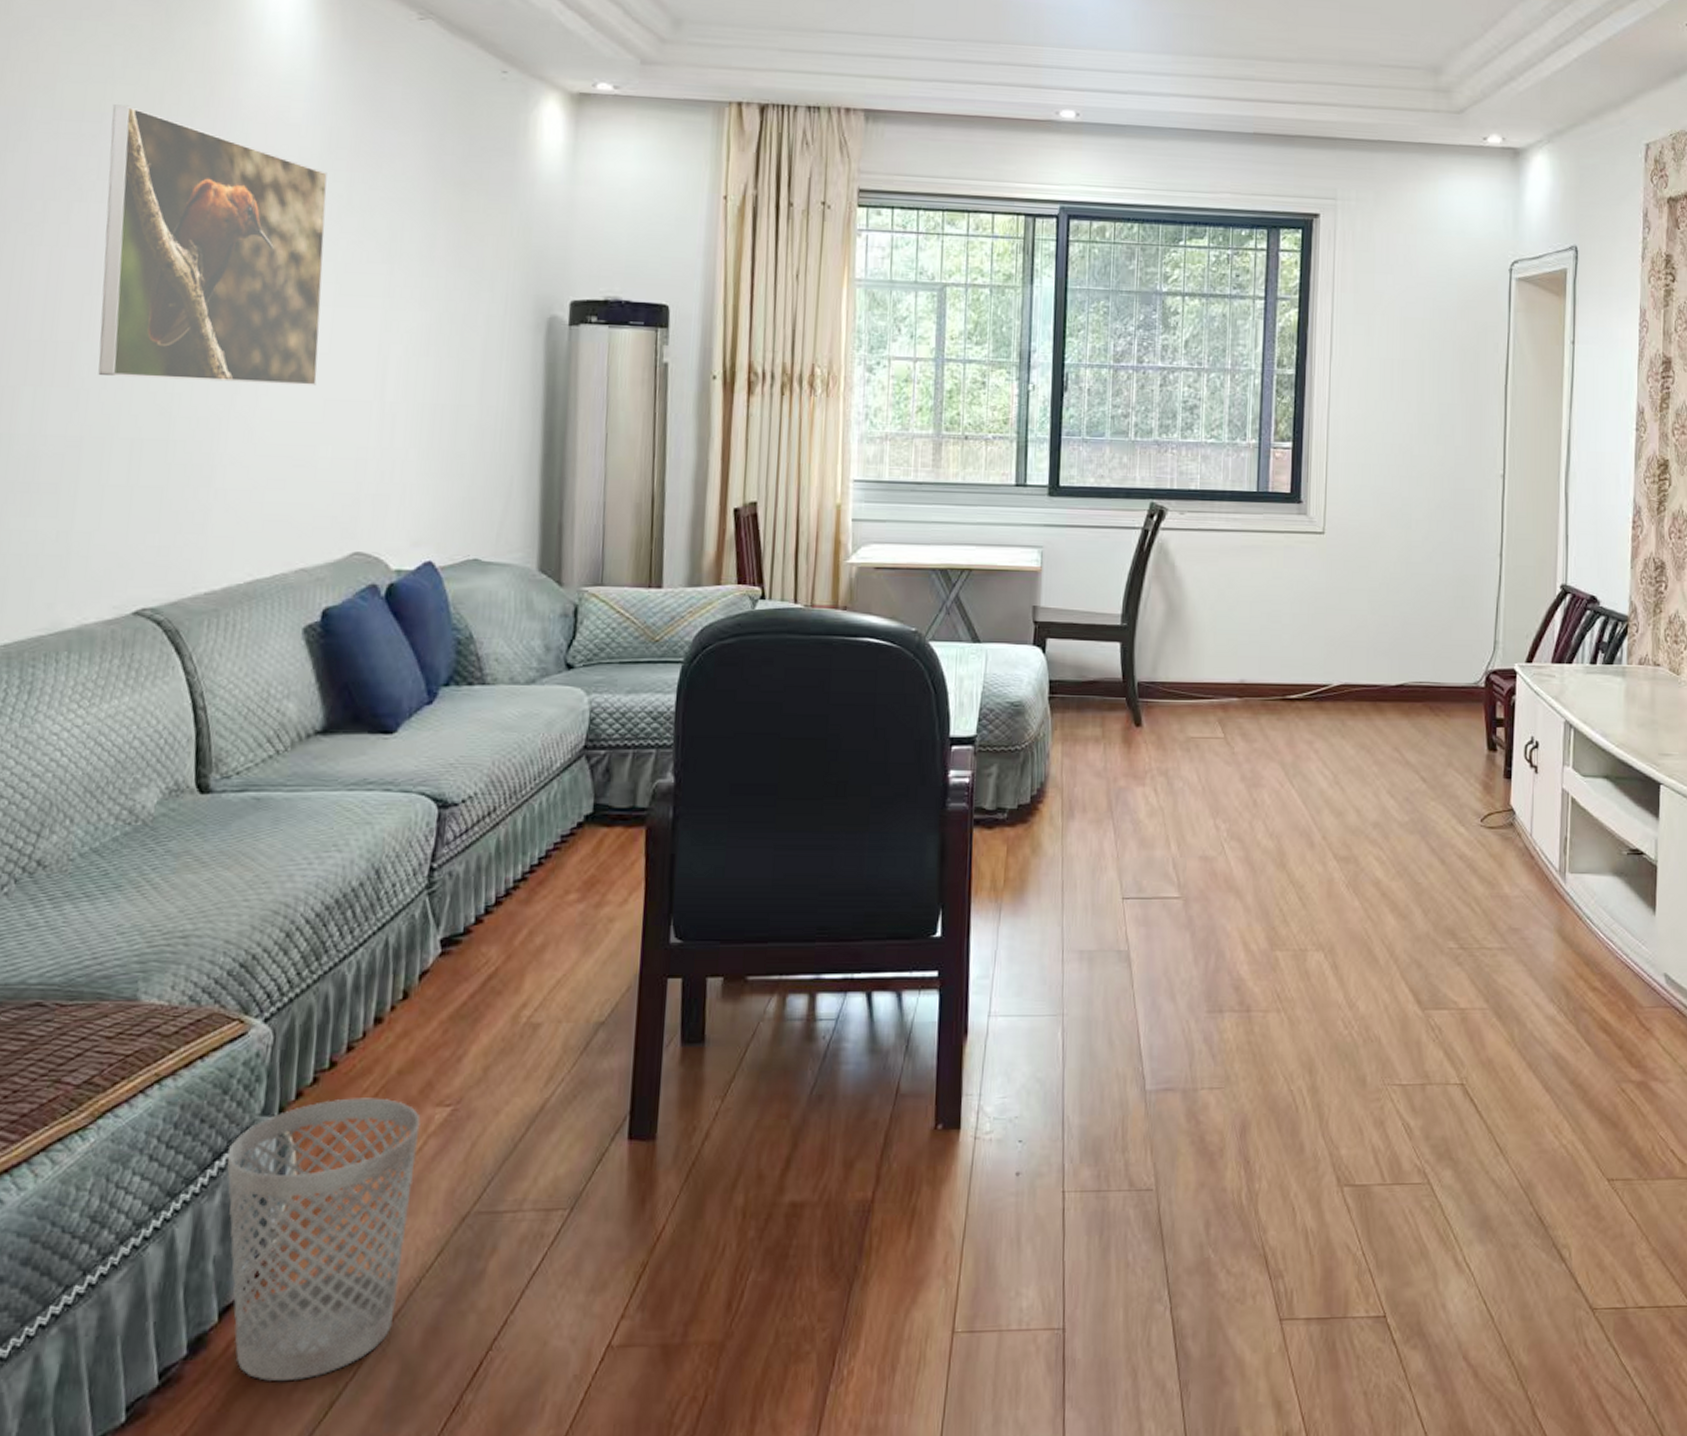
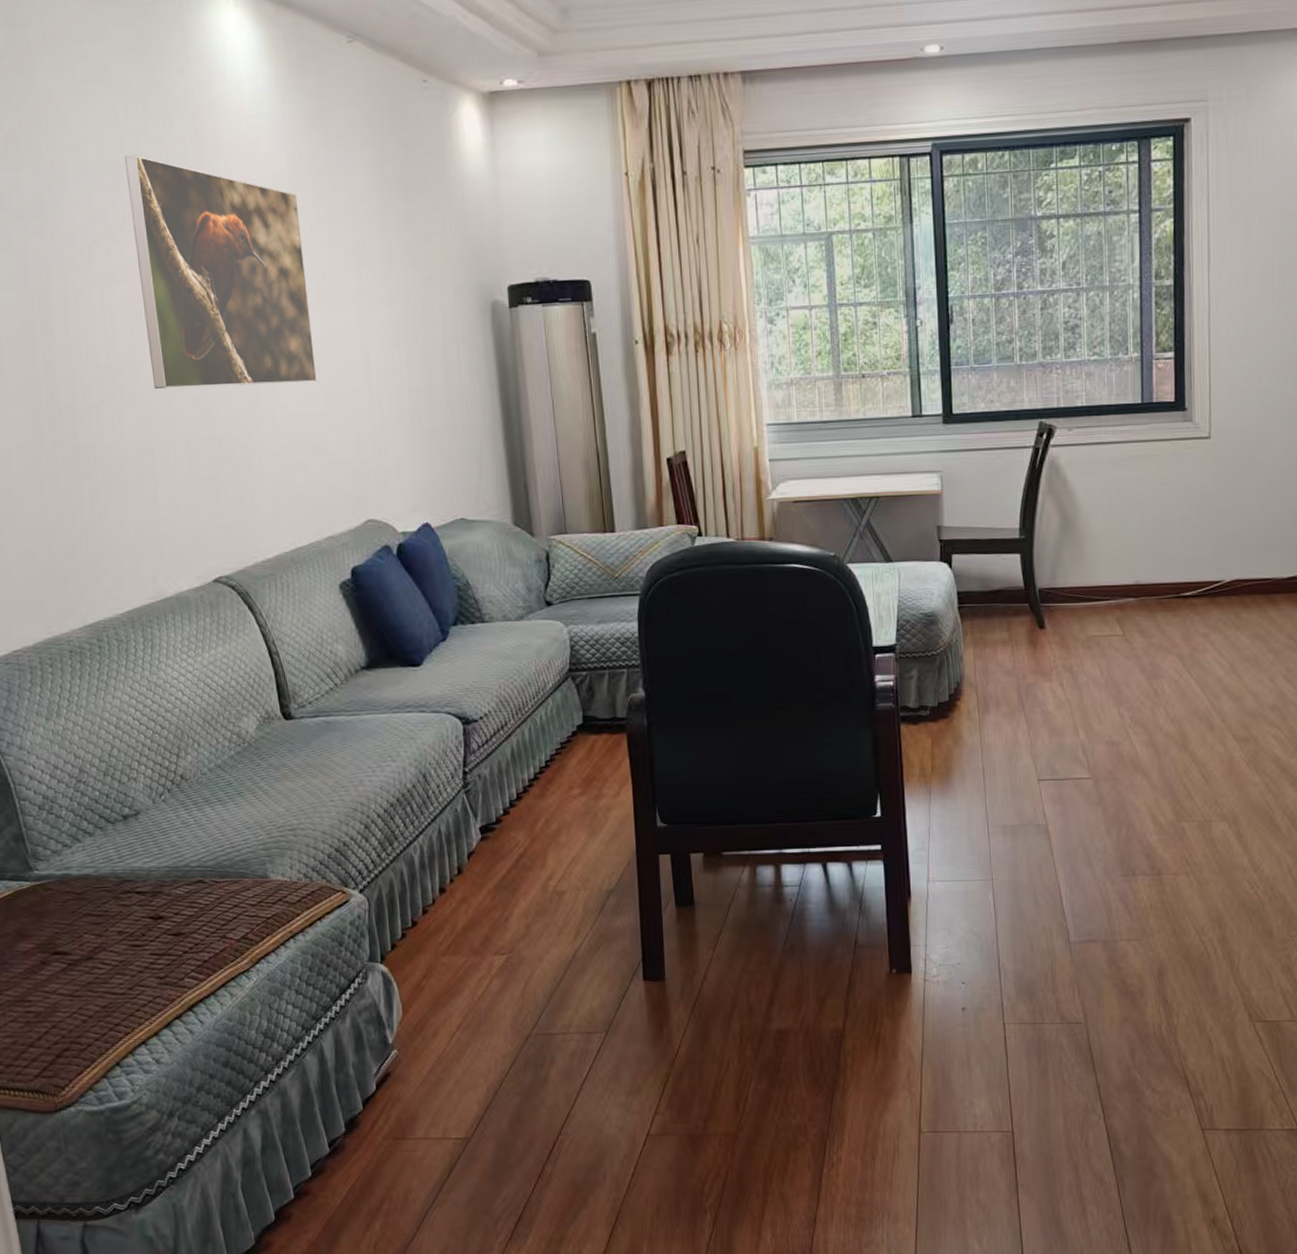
wastebasket: present [226,1098,421,1382] -> none [349,948,487,1152]

